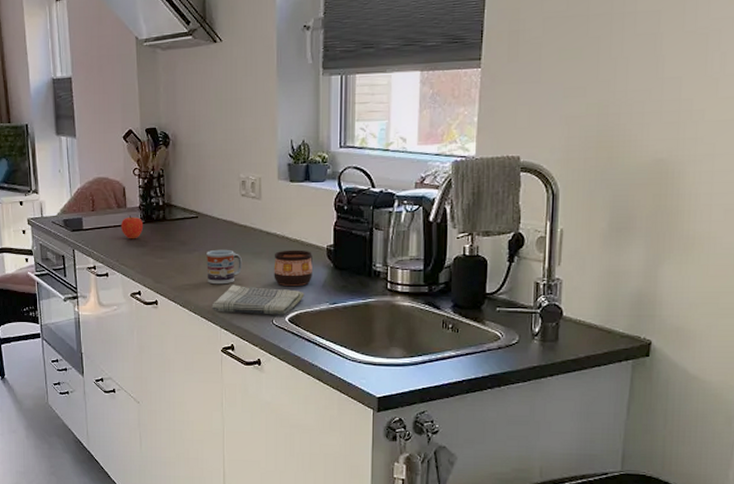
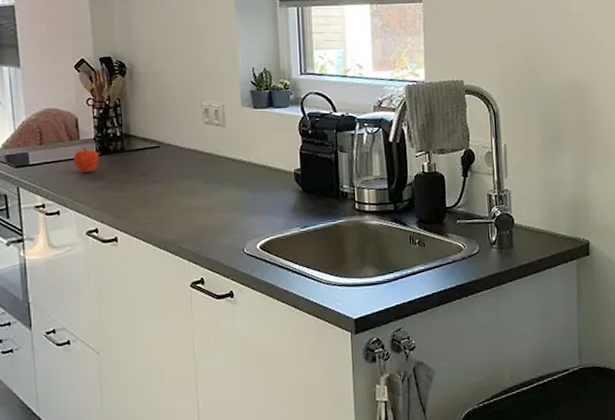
cup: present [205,249,243,285] -> none [169,178,210,216]
dish towel: present [211,285,305,315] -> none [178,214,275,245]
cup: present [274,250,313,286] -> none [241,175,282,213]

